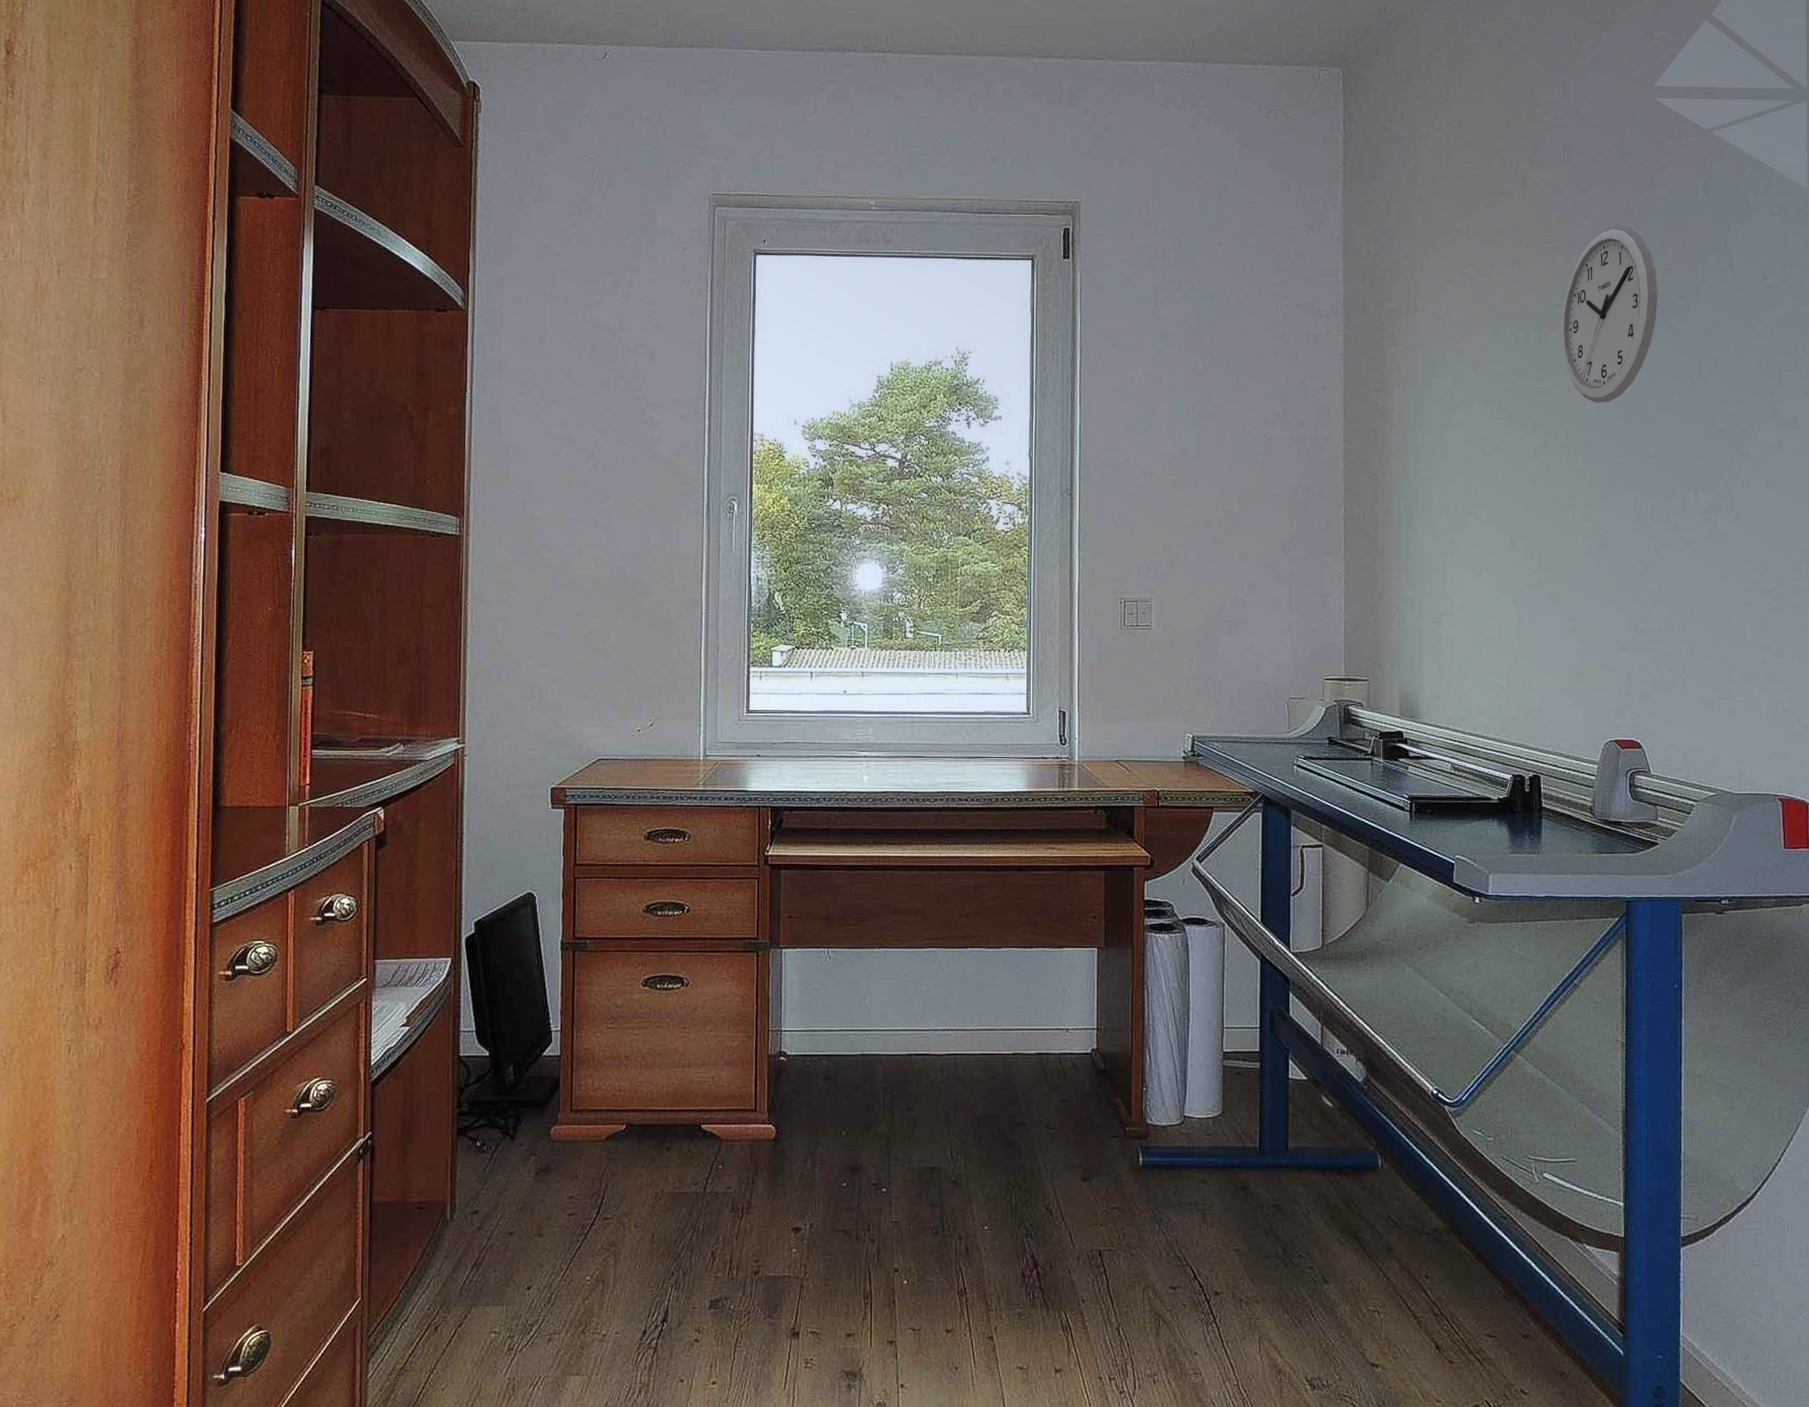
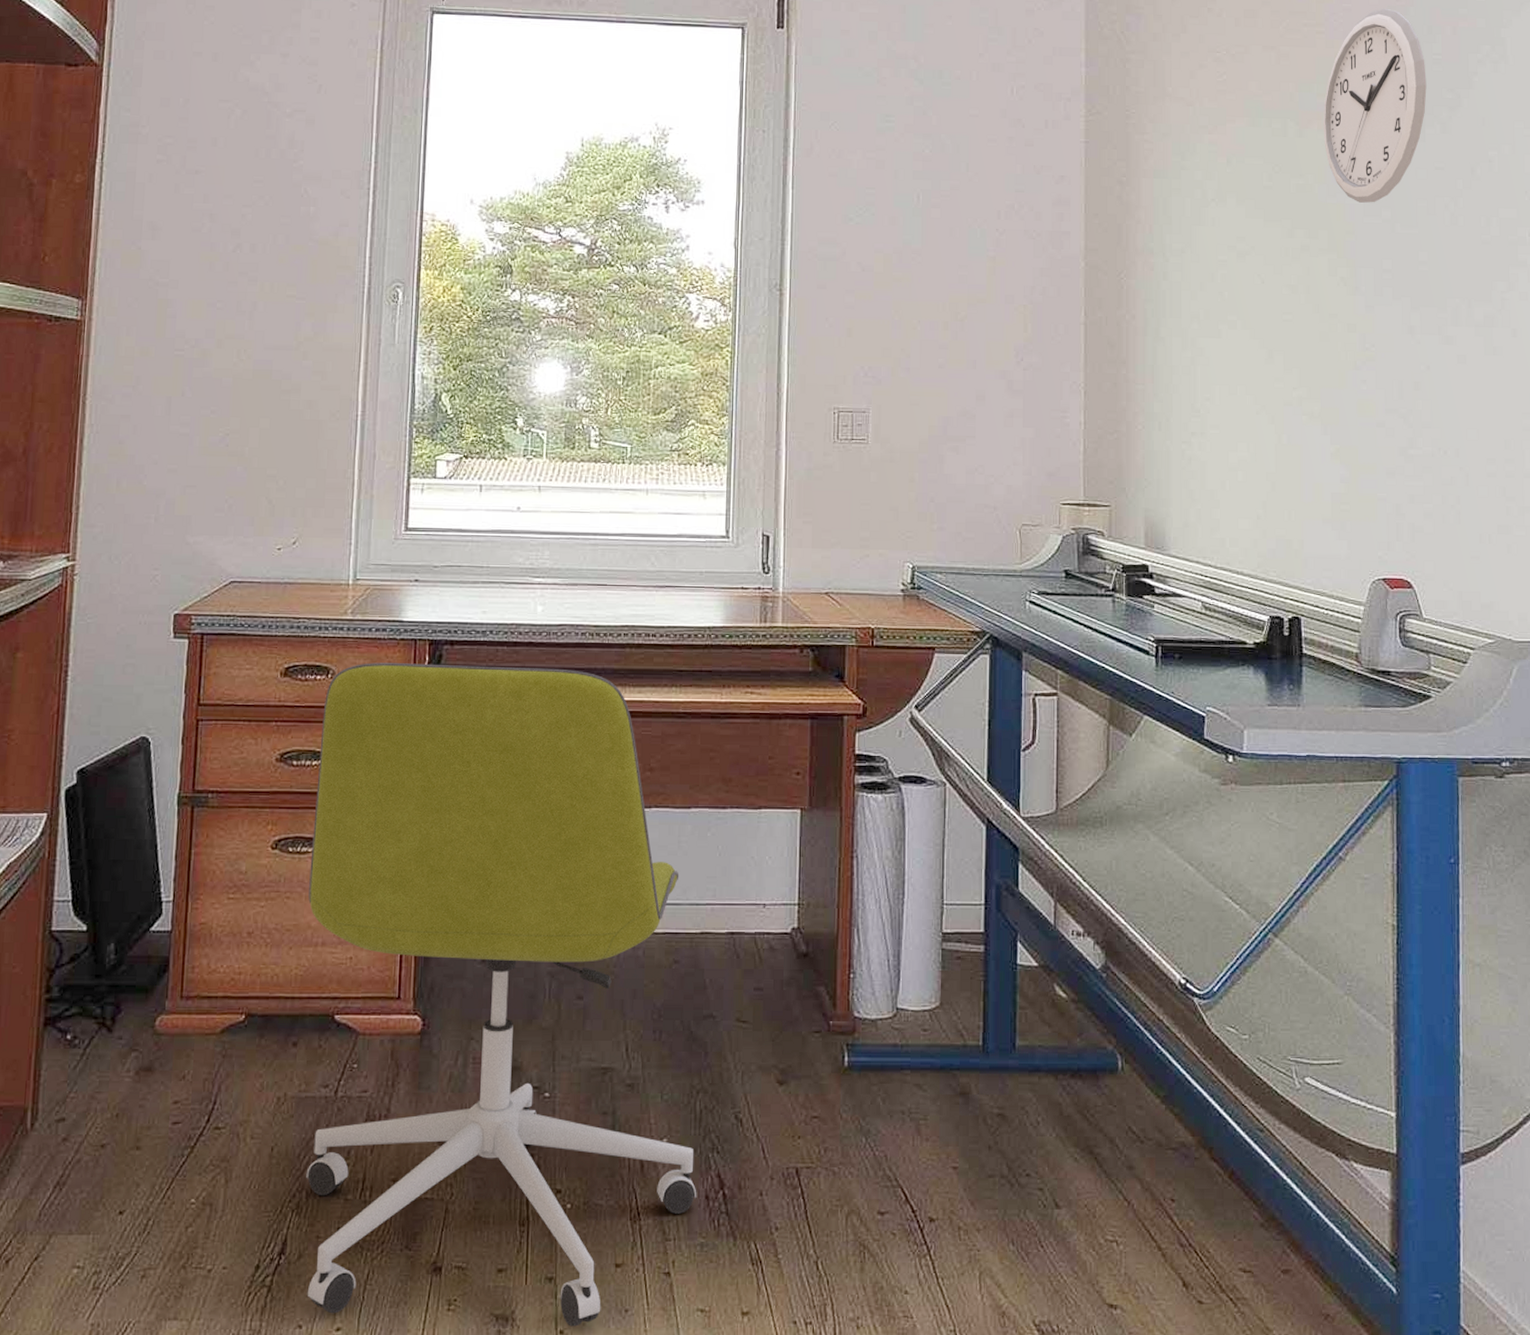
office chair: none [675,827,1015,1381] -> present [306,662,697,1327]

